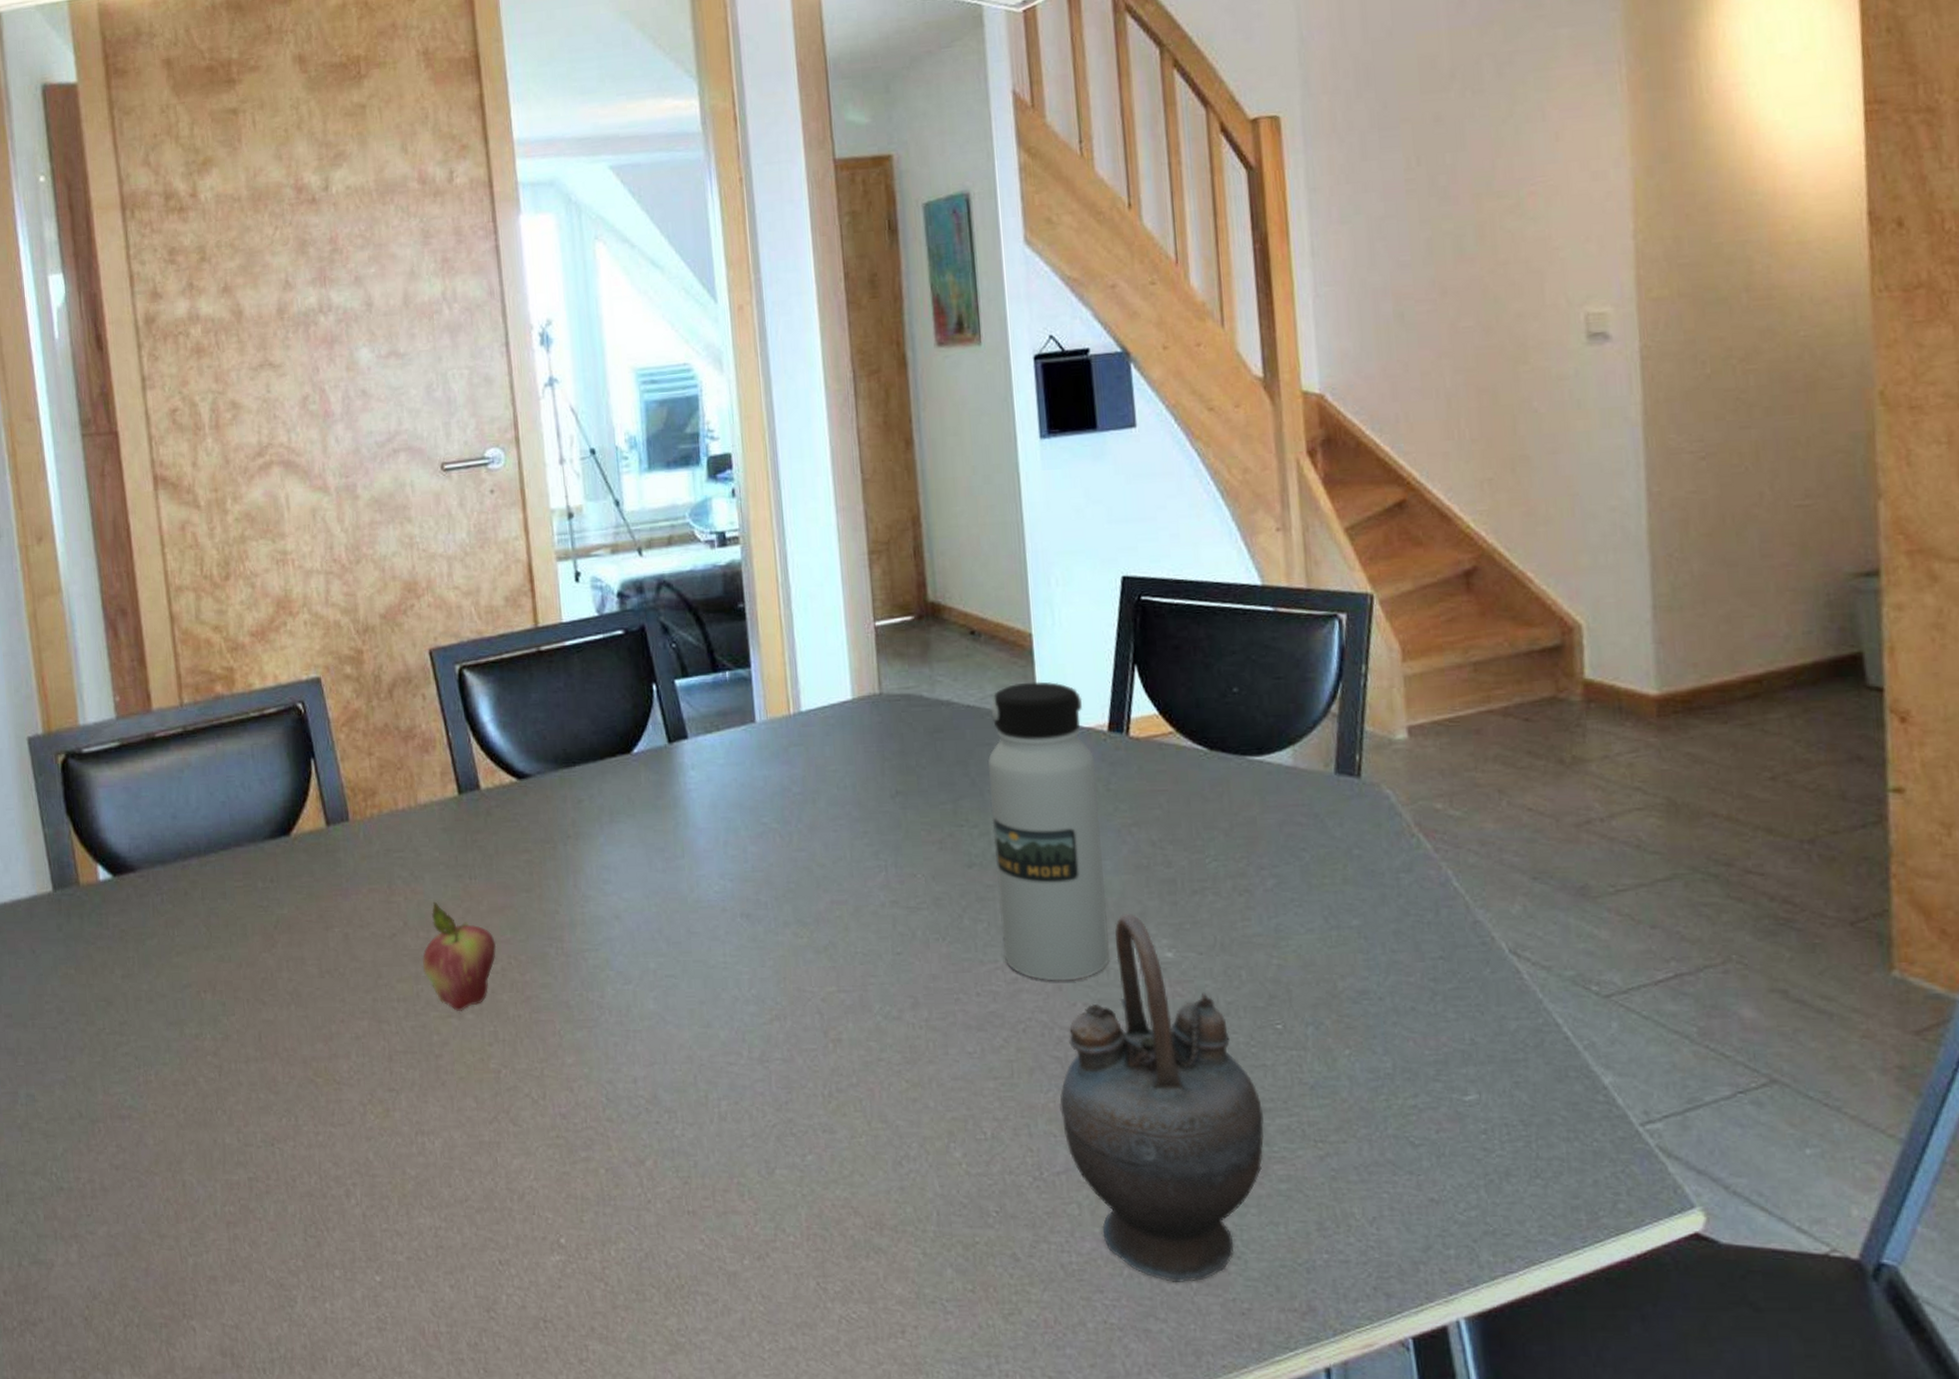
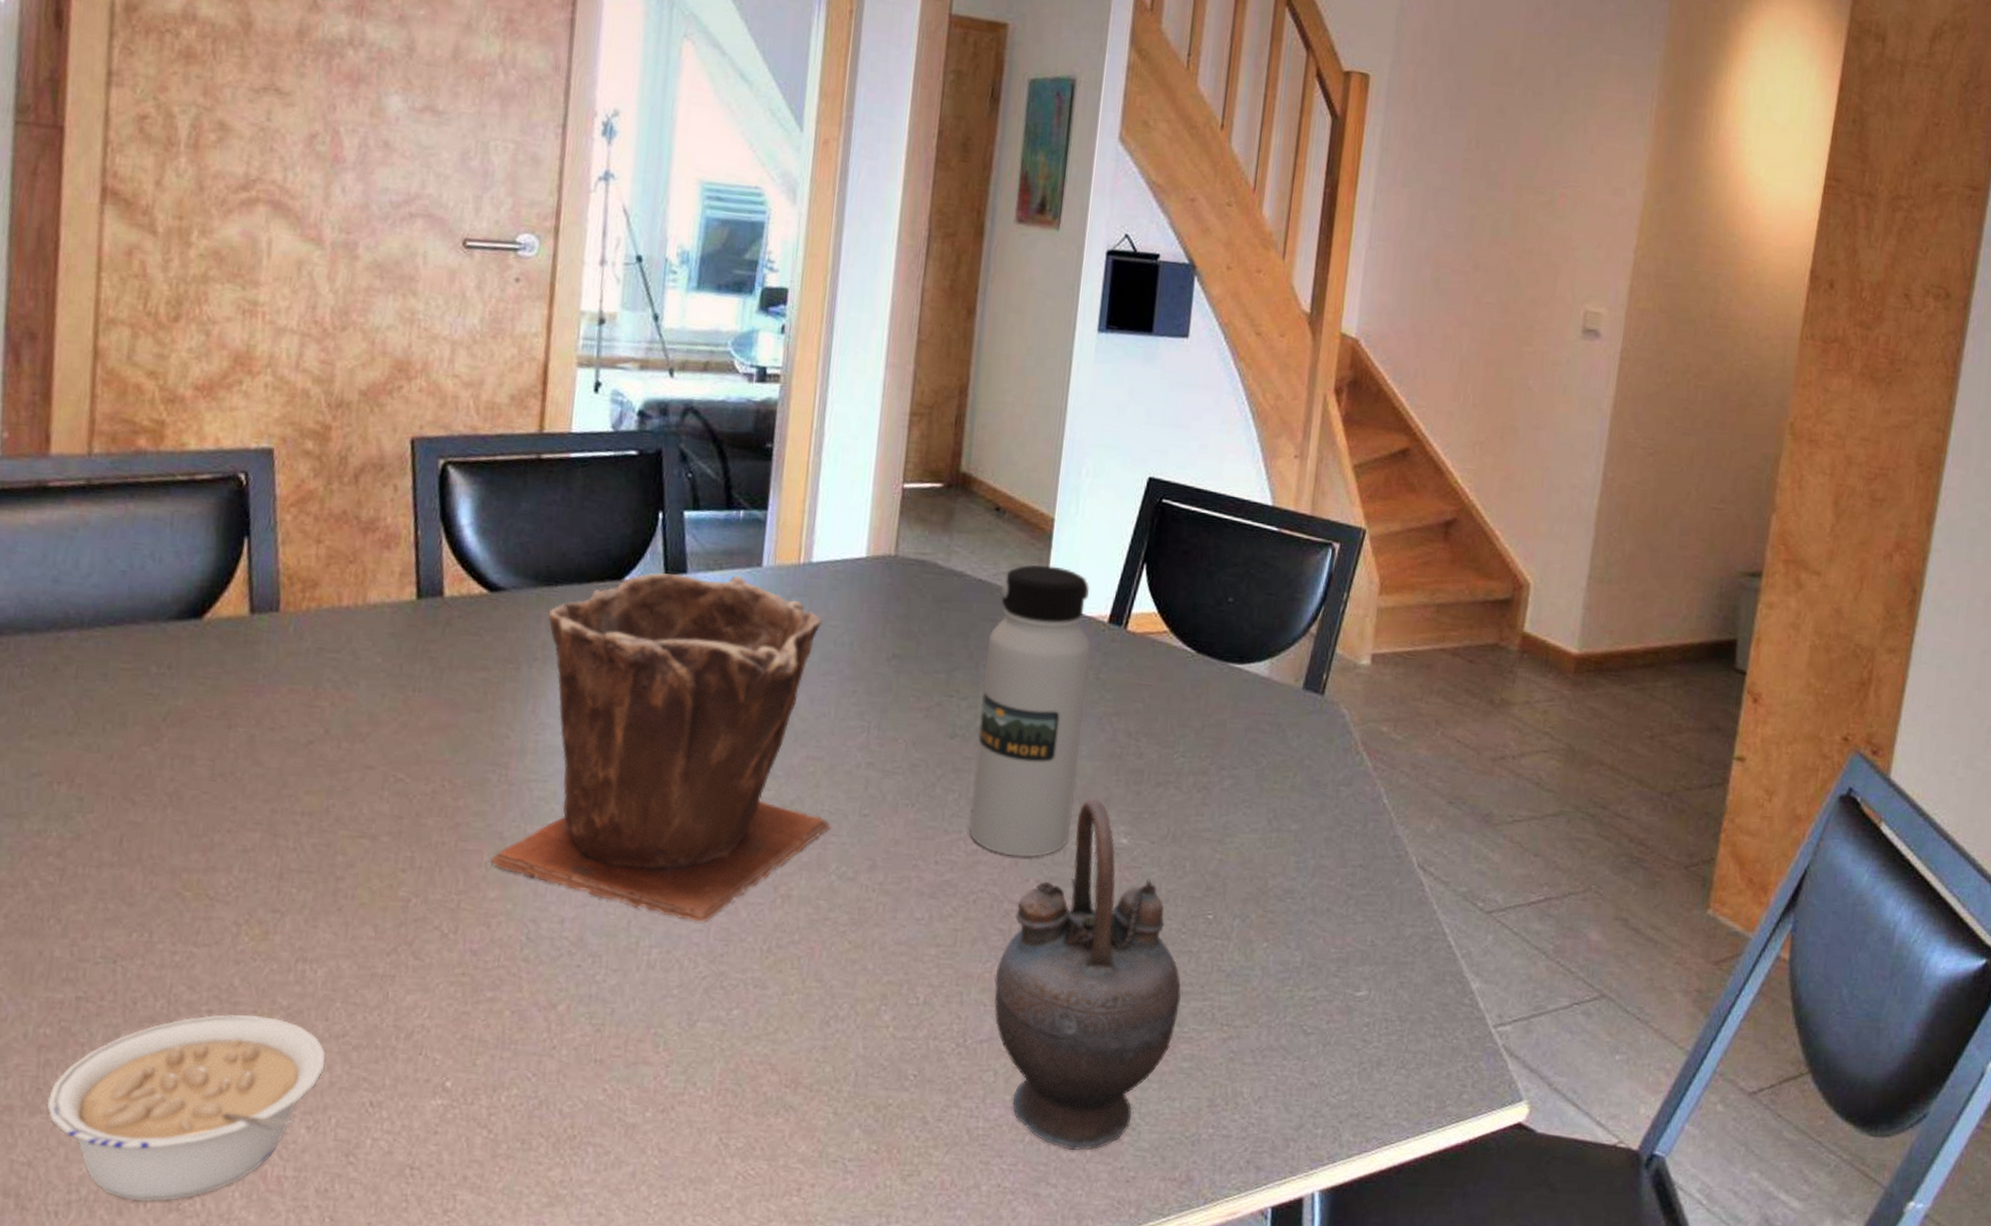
legume: none [241,1185,456,1359] -> present [46,1014,326,1203]
fruit: present [423,901,497,1011] -> none [339,711,431,832]
plant pot: none [562,734,867,1072] -> present [490,572,831,922]

